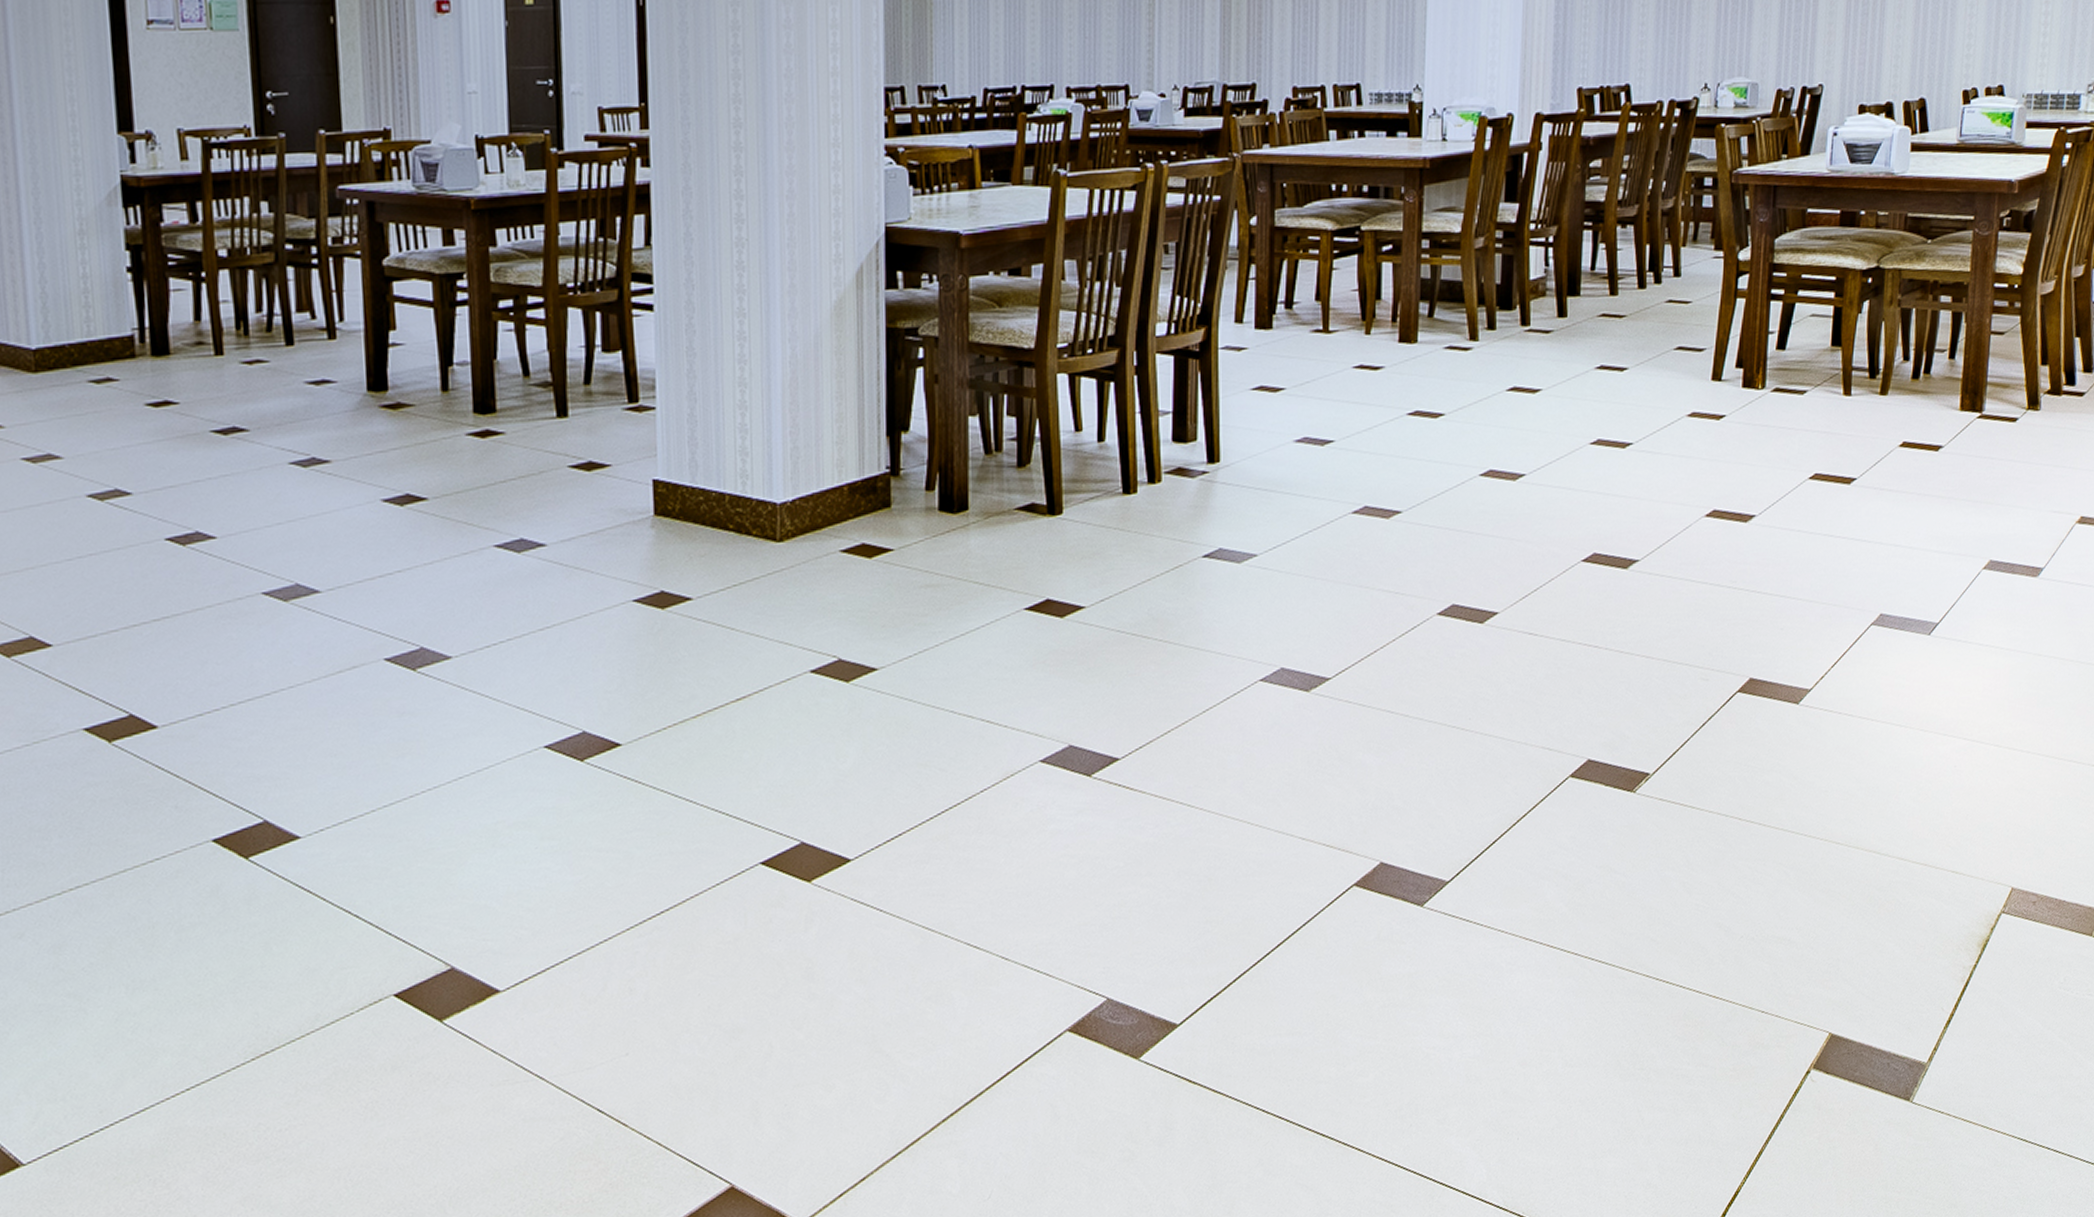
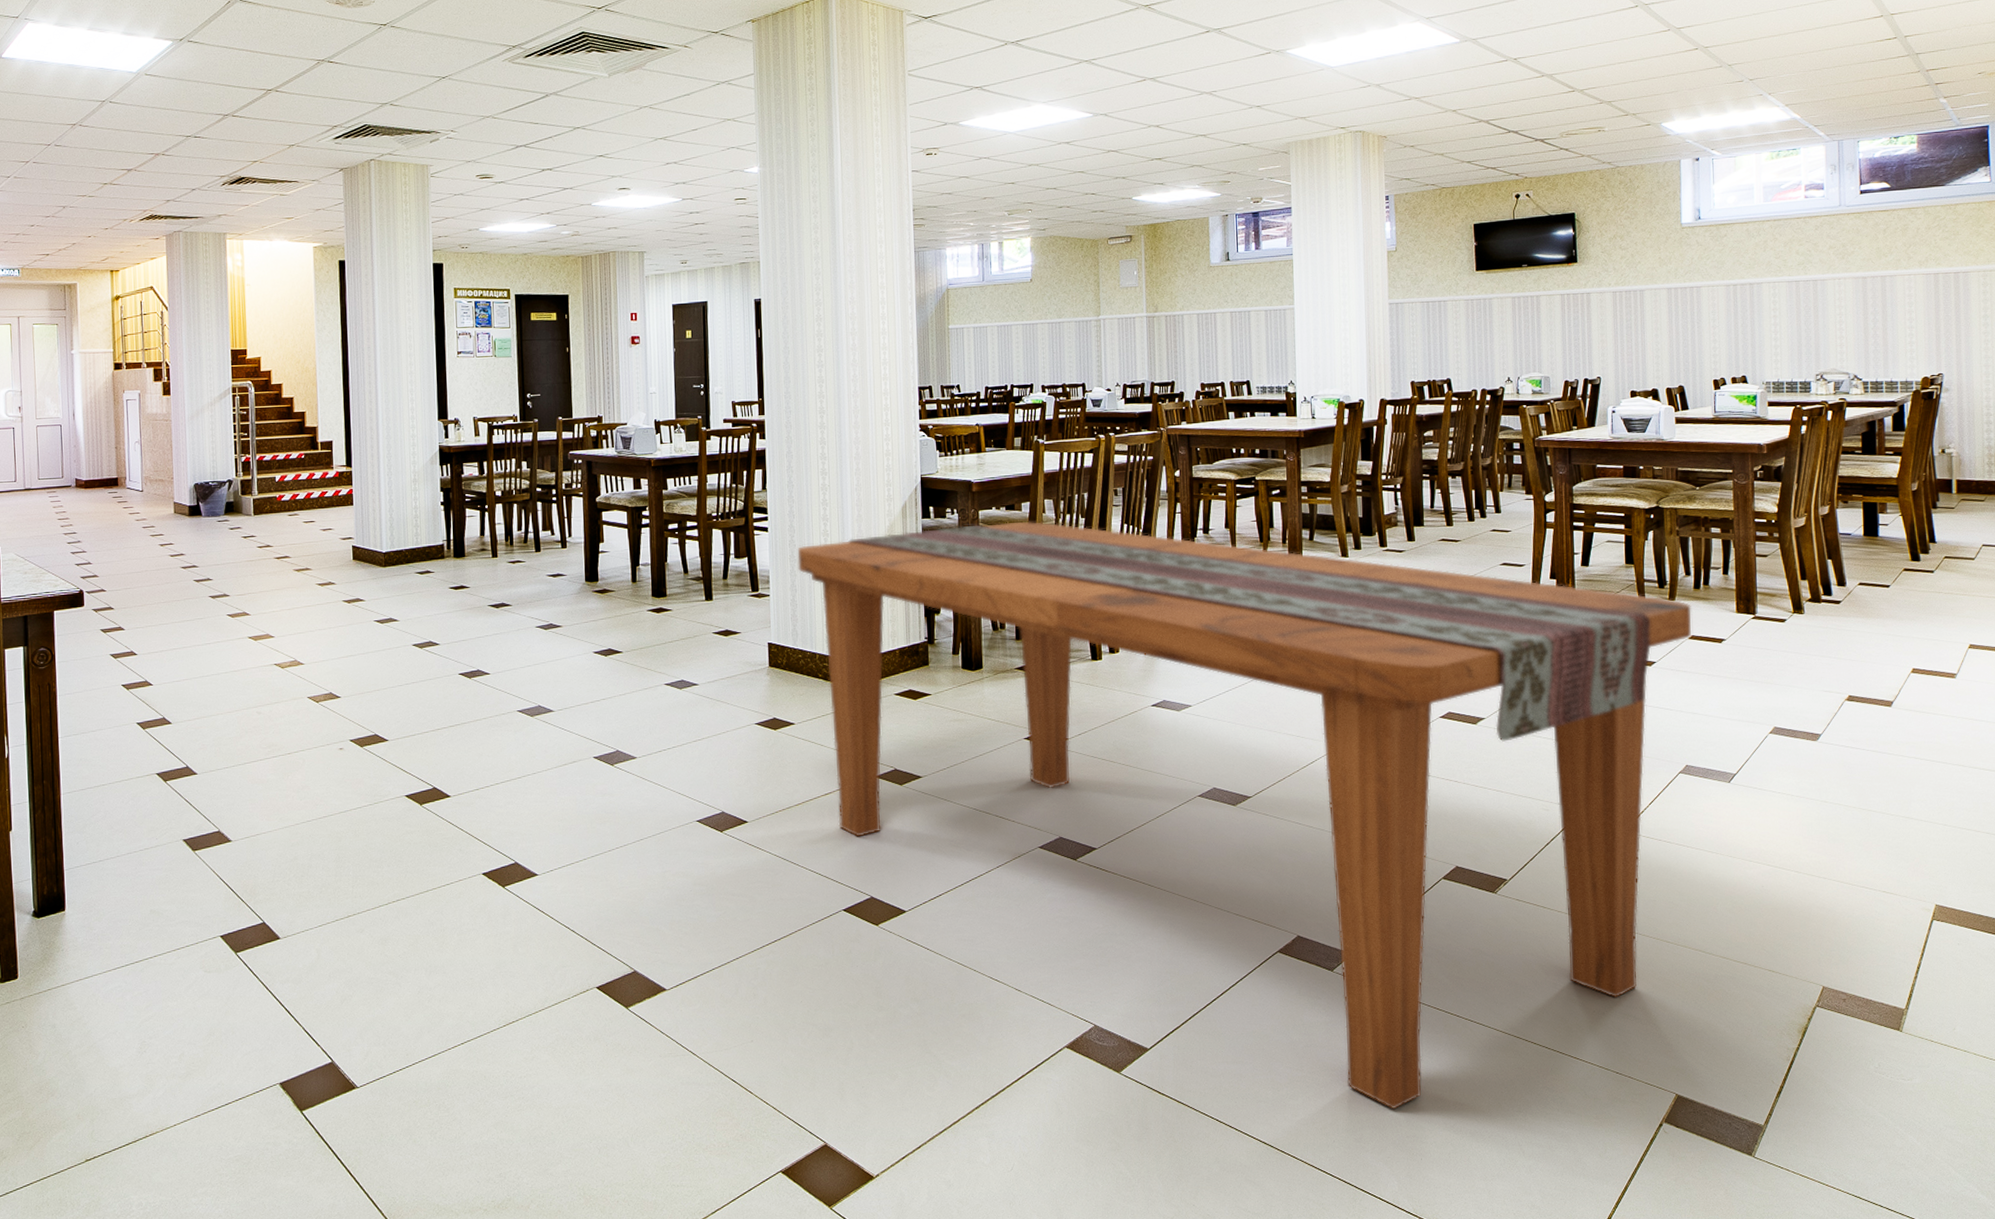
dining table: none [698,292,1906,1079] -> present [797,521,1692,1110]

